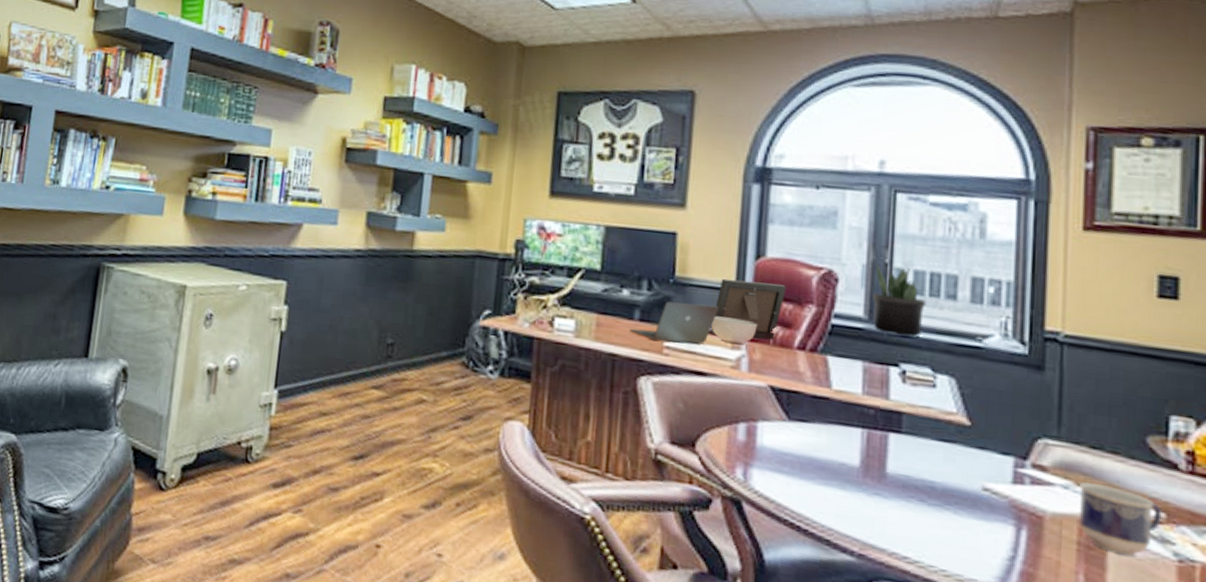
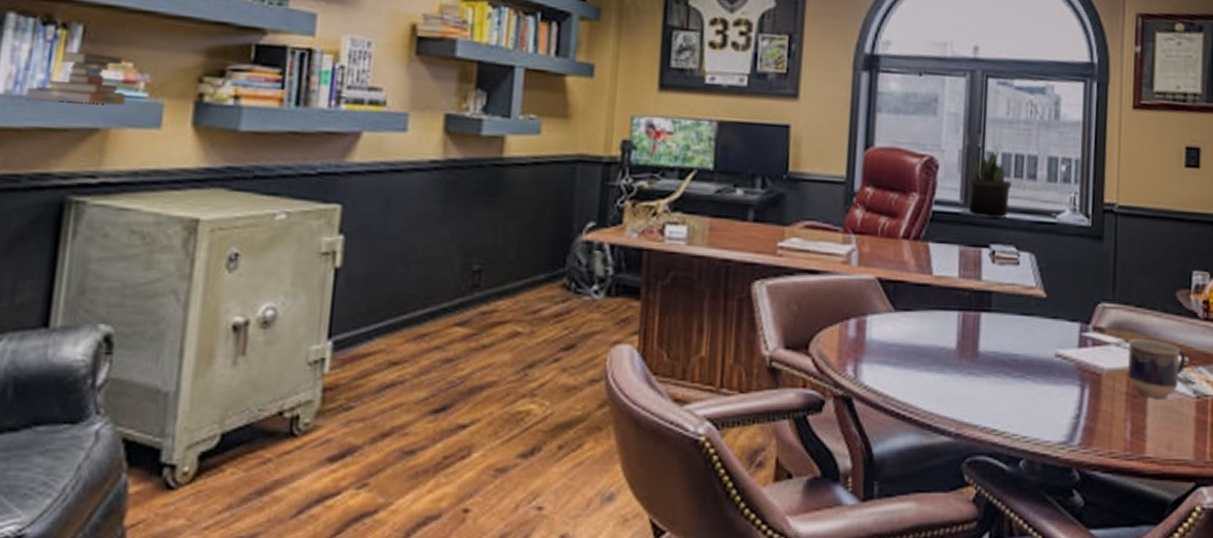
books: none [78,157,141,198] -> present [24,51,126,106]
laptop: present [628,301,719,344] -> none [742,199,831,242]
picture frame: present [710,278,786,340] -> none [822,171,893,232]
bowl: present [710,316,758,345] -> none [823,211,867,239]

